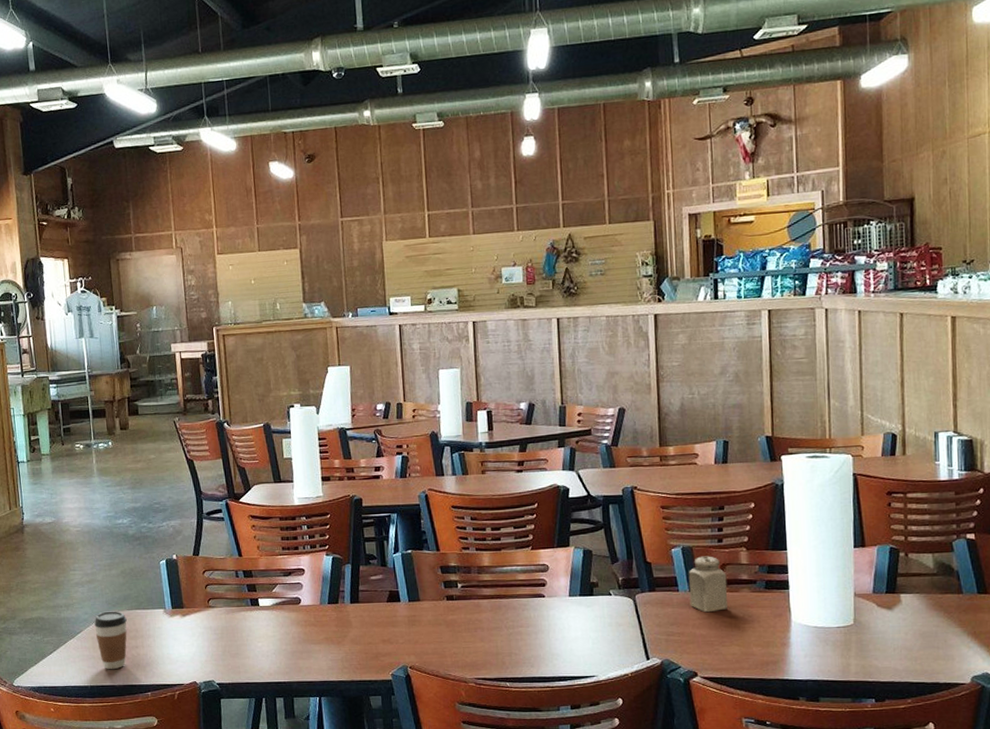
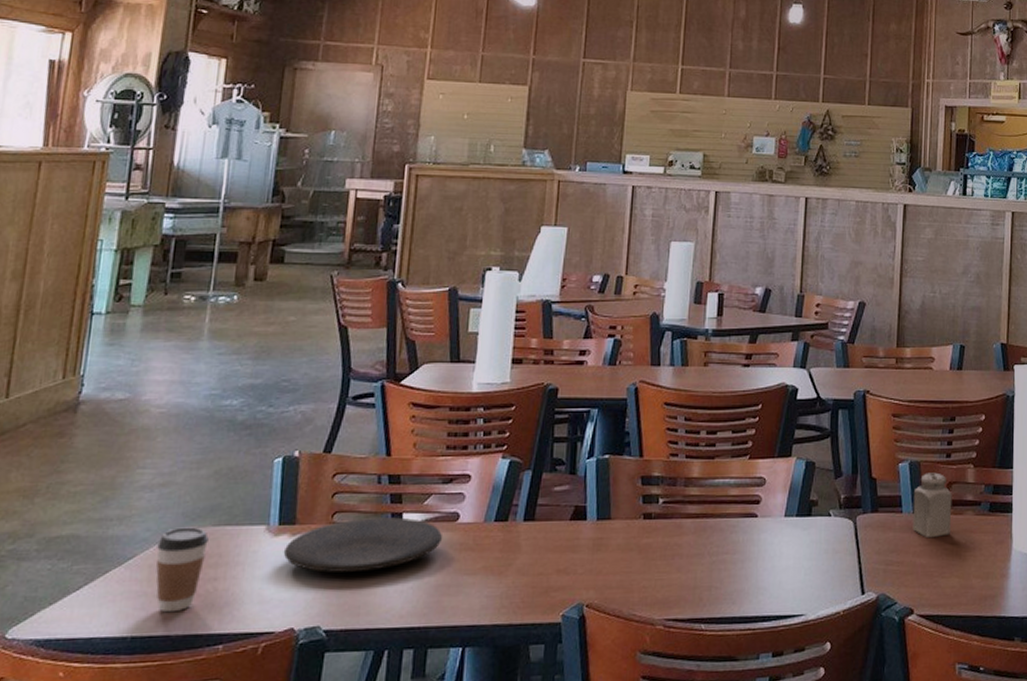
plate: none [179,602,291,643] -> present [283,517,443,573]

